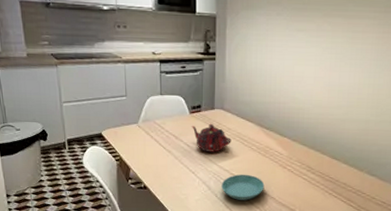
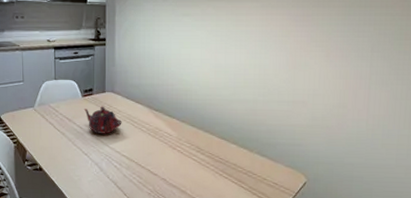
saucer: present [221,174,265,200] -> none [113,155,155,182]

